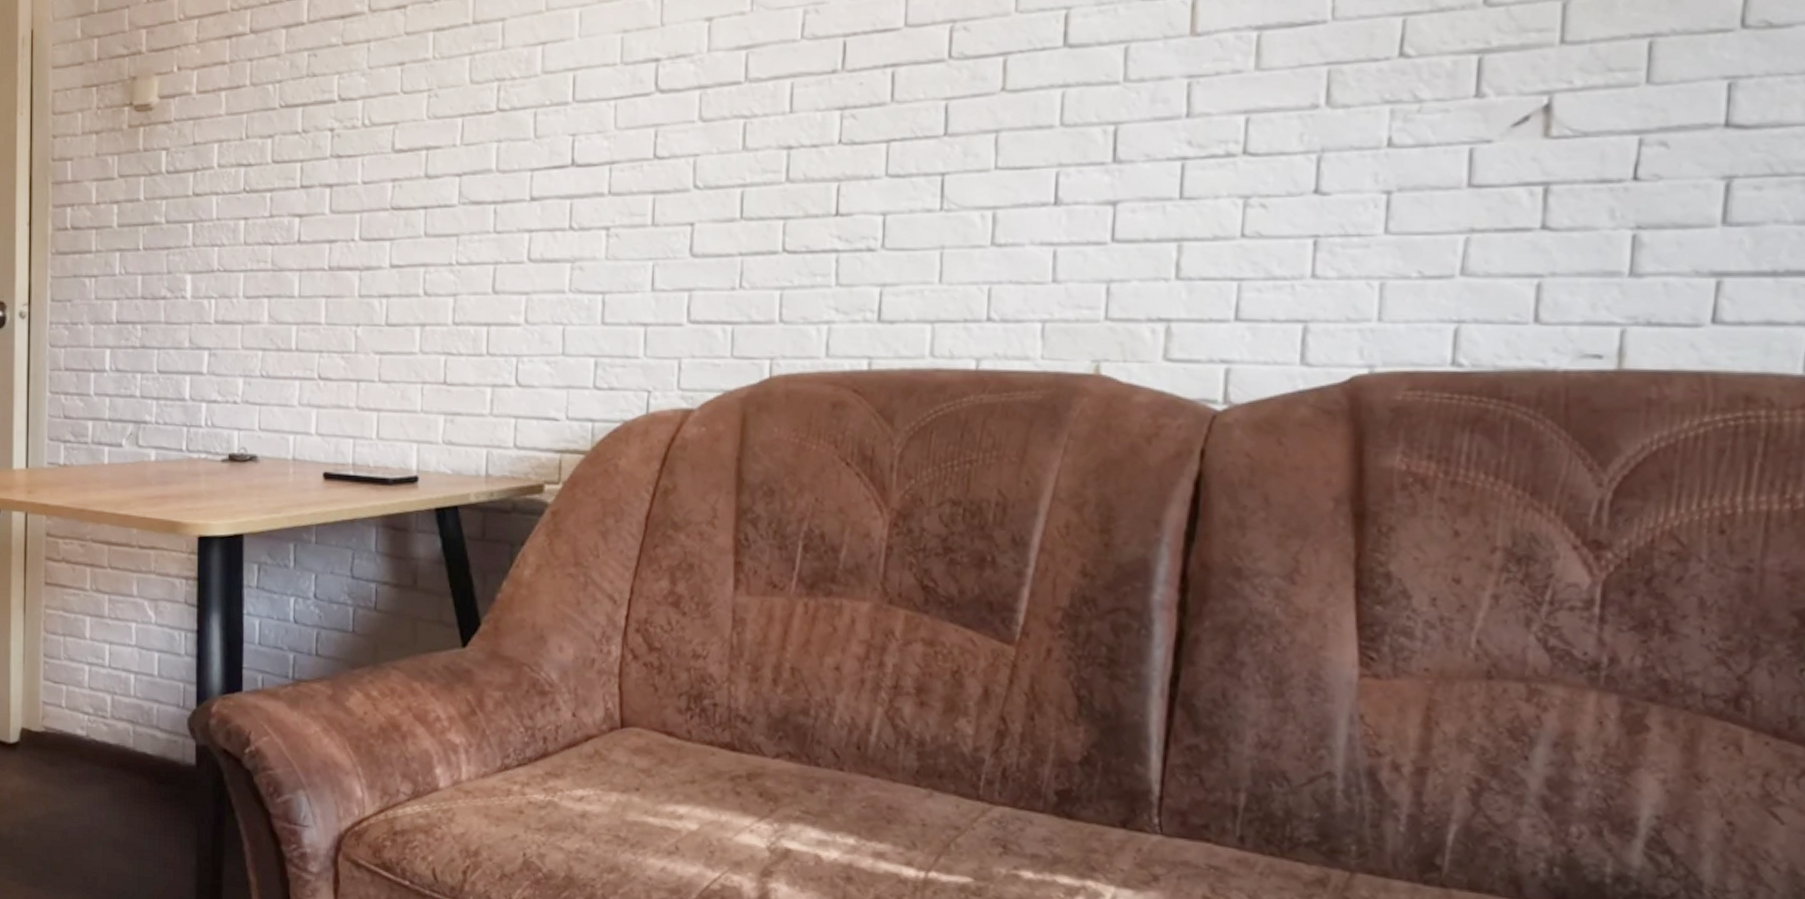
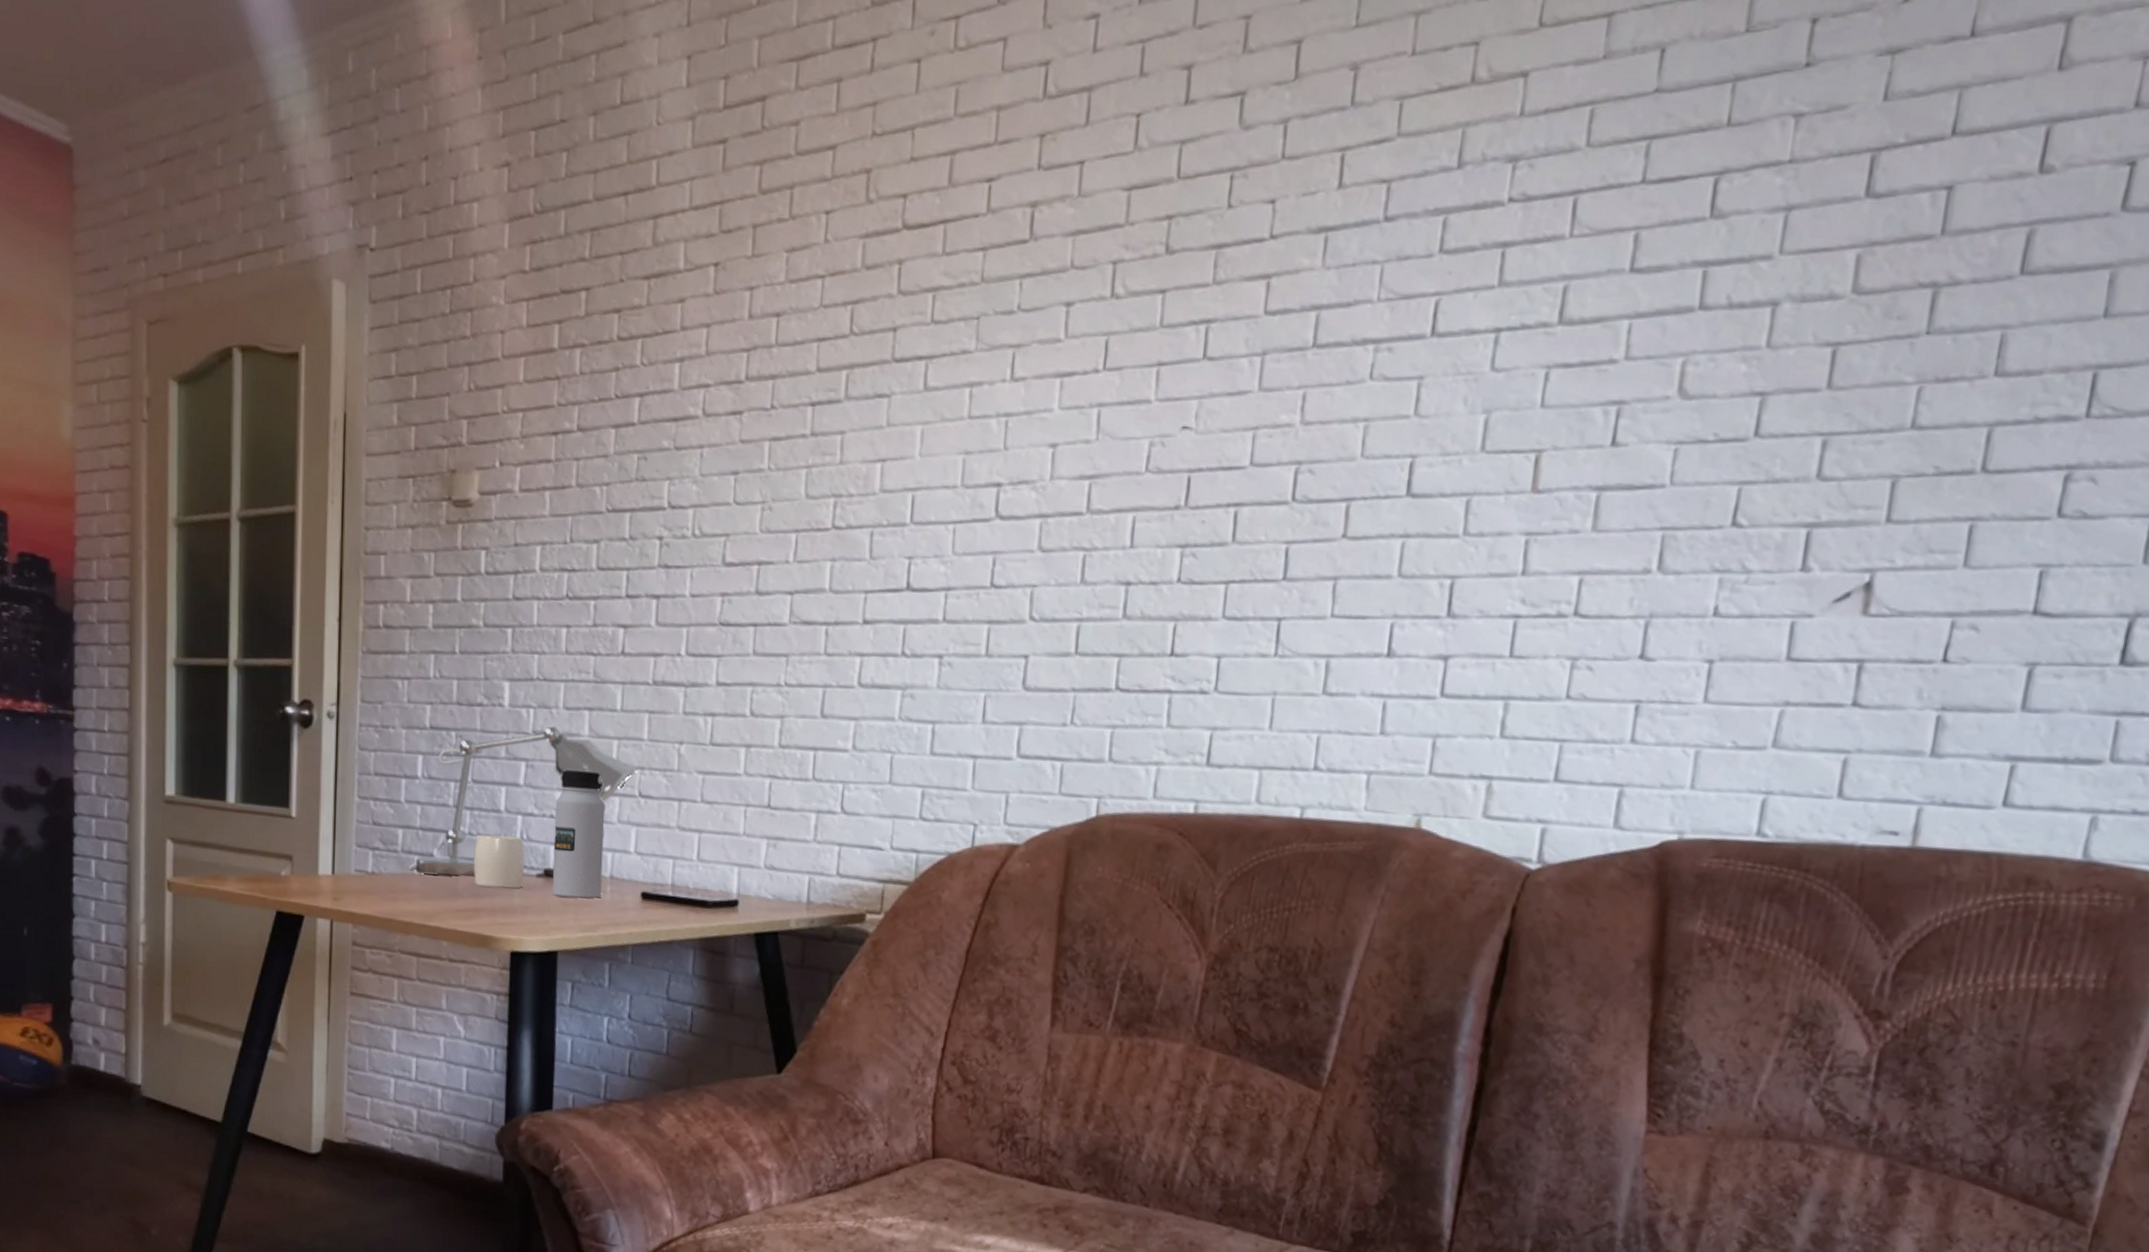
desk lamp: none [99,315,316,466] -> present [409,726,637,878]
mug: none [160,423,210,475] -> present [473,834,526,889]
water bottle: none [236,356,286,481] -> present [552,769,606,899]

